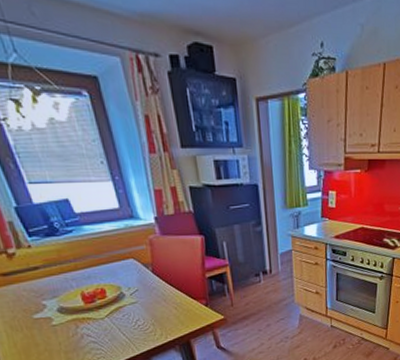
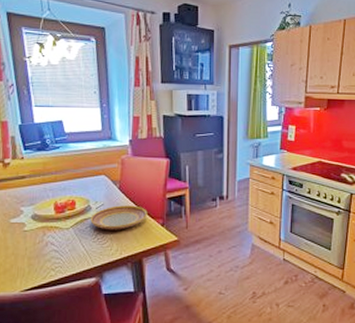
plate: none [125,288,189,316] -> present [90,205,148,230]

